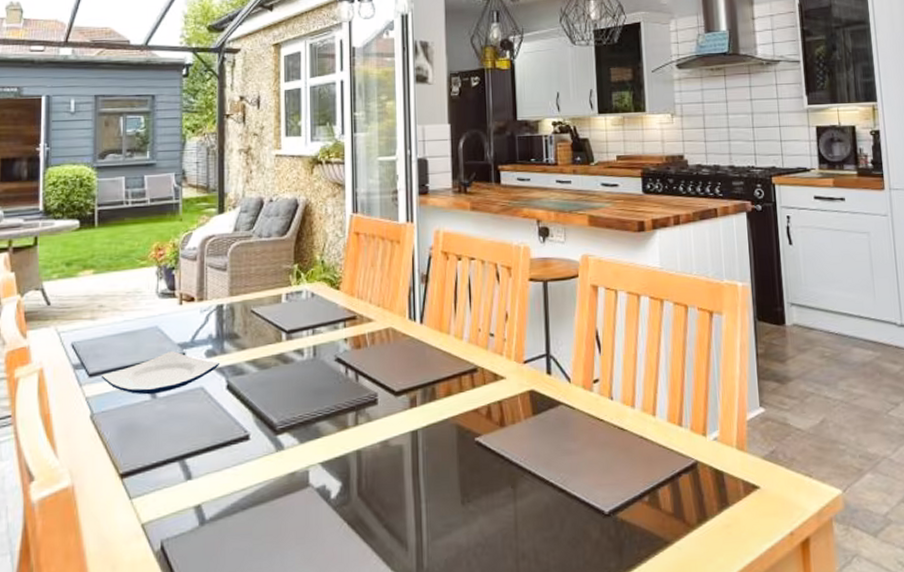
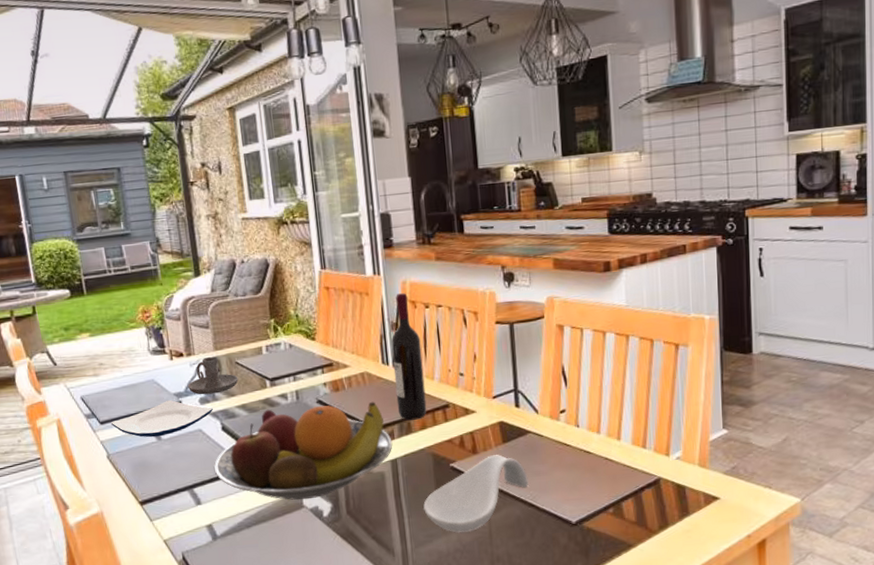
candle holder: none [194,303,252,347] -> present [187,357,238,395]
fruit bowl: none [213,361,414,477] -> present [214,401,393,500]
wine bottle: none [420,243,454,385] -> present [391,293,427,421]
spoon rest: none [444,429,559,522] -> present [423,455,529,533]

